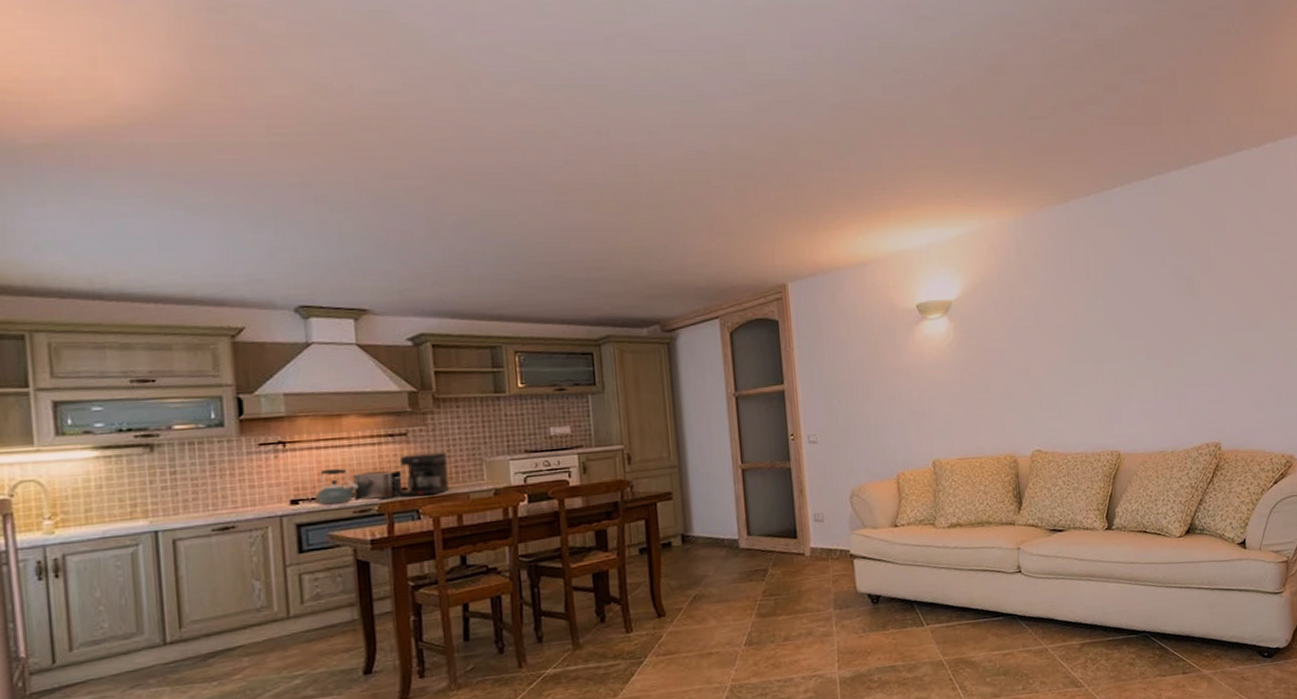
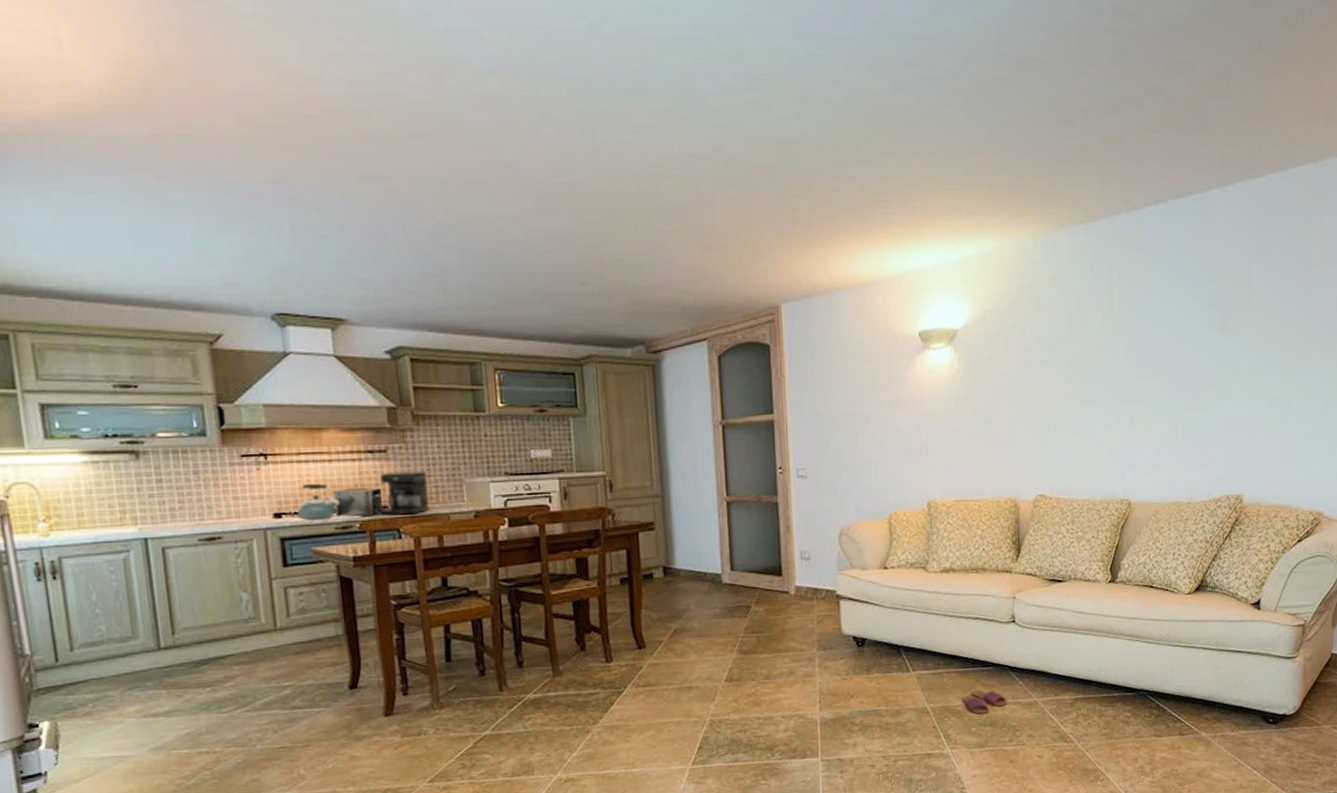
slippers: none [975,639,1018,665] -> present [962,689,1007,714]

